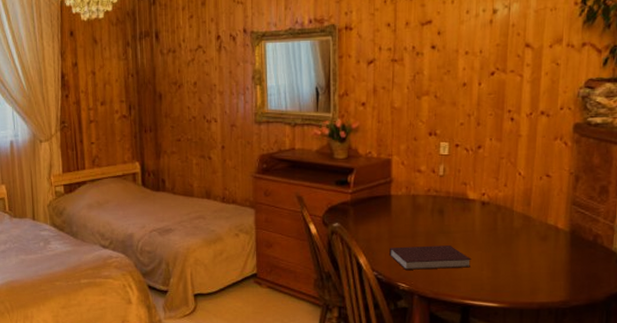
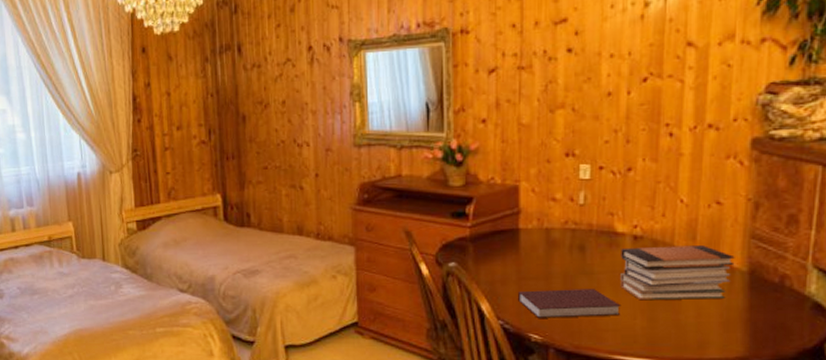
book stack: none [471,210,560,255] -> present [620,245,735,301]

